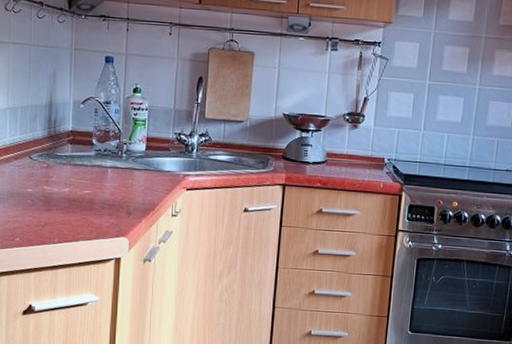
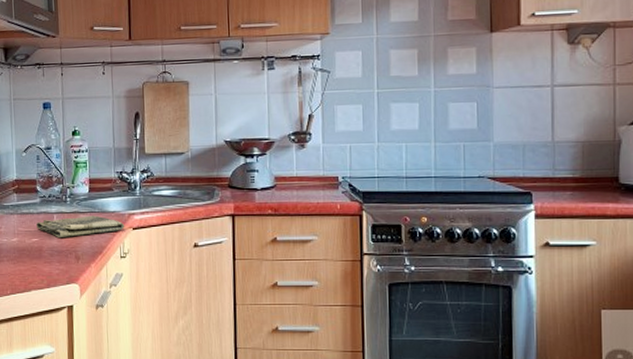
dish towel: none [90,172,179,192] -> present [36,215,125,237]

